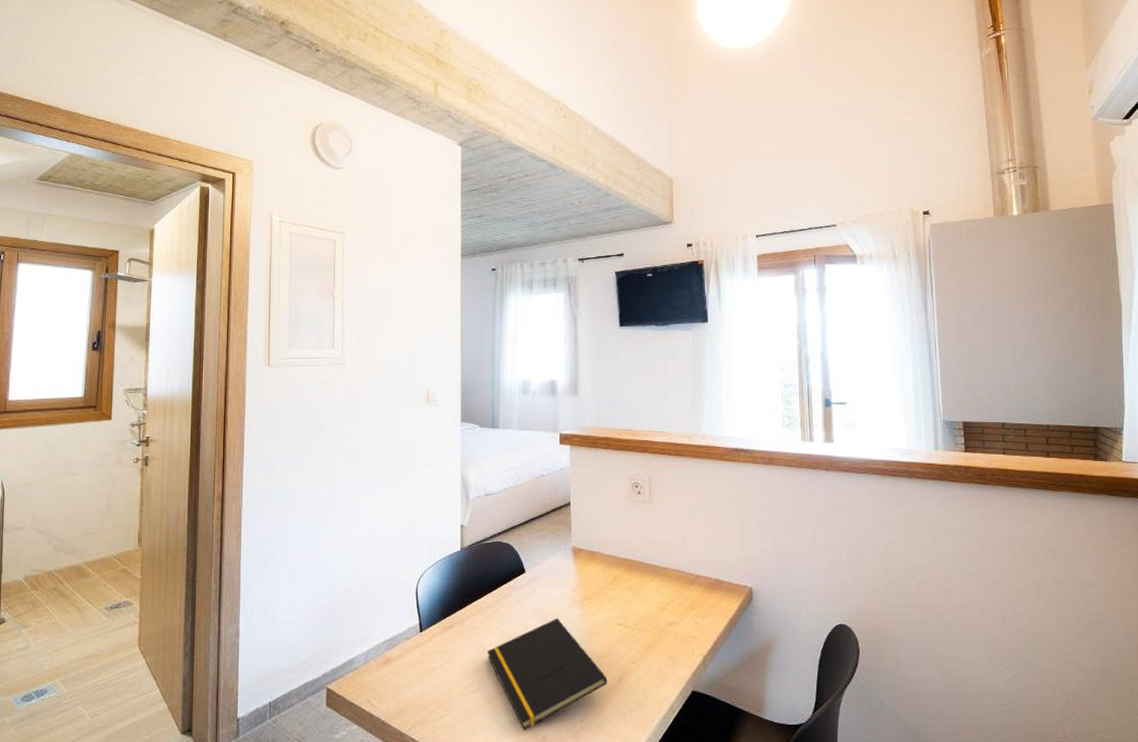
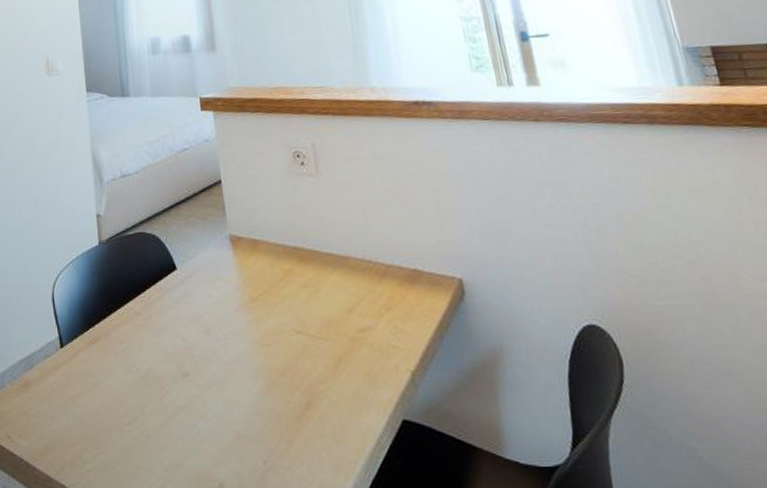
notepad: present [487,618,608,730] -> none [140,325,293,474]

